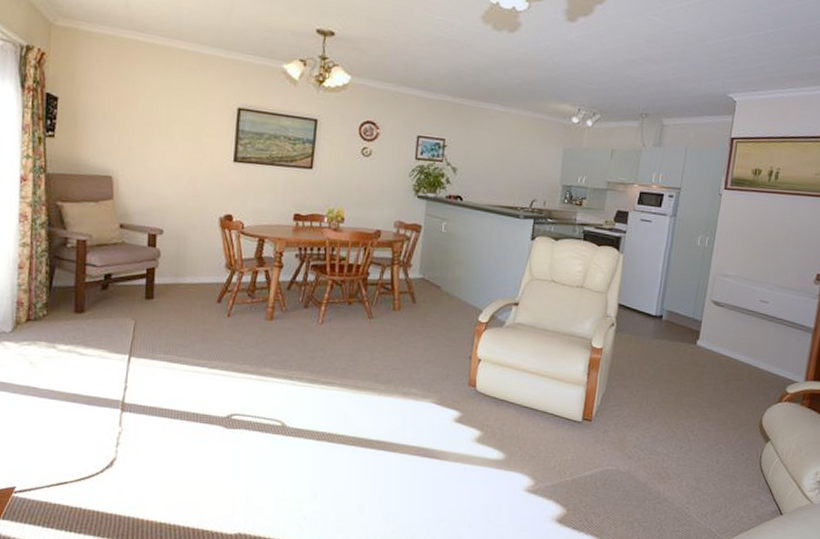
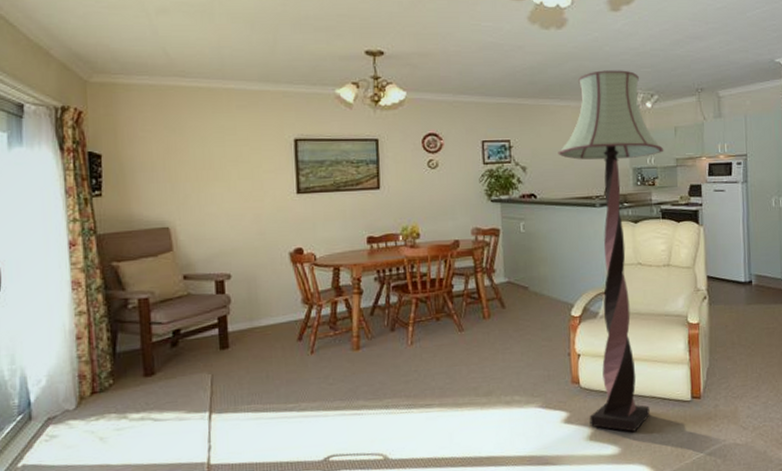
floor lamp: none [479,81,597,442] -> present [558,70,664,432]

